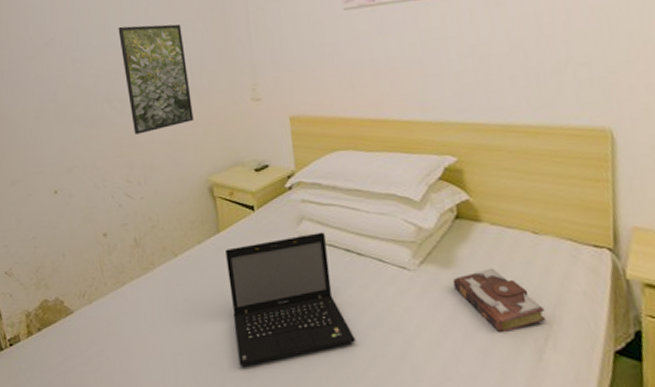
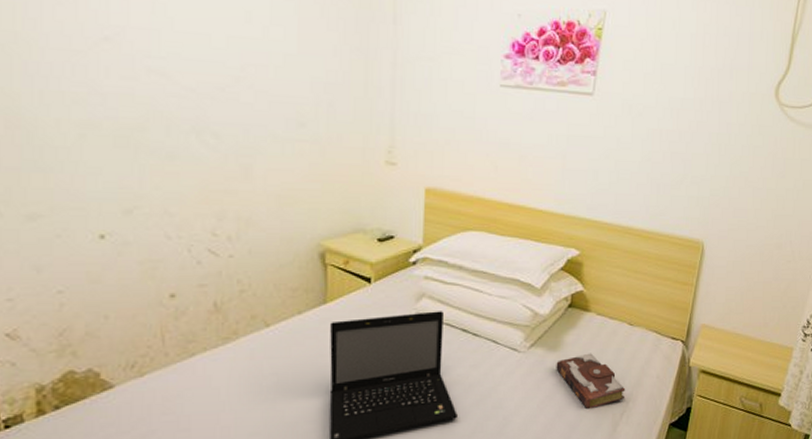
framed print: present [118,24,194,135] -> none [222,41,312,180]

